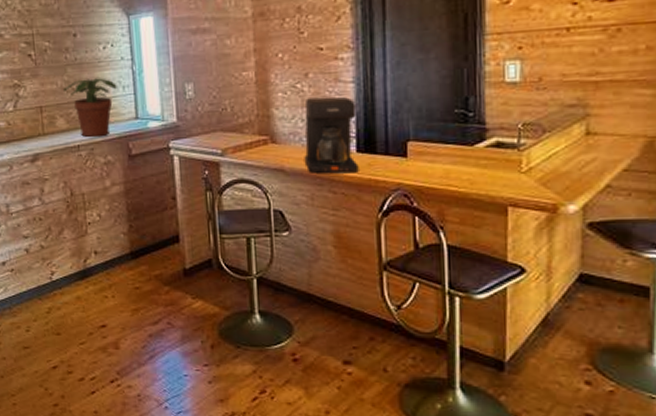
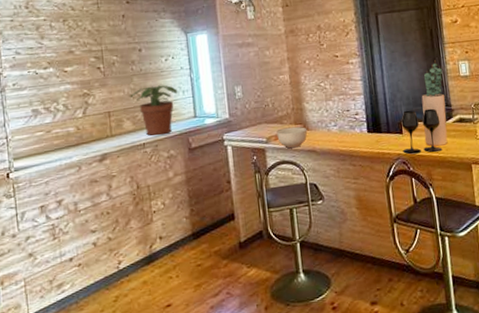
bowl: none [235,137,275,165] -> present [276,126,308,149]
coffee maker: present [304,96,359,174] -> none [328,91,370,151]
wine glass: none [405,125,466,186] -> present [401,108,442,155]
vase: none [438,58,478,178] -> present [421,60,448,147]

